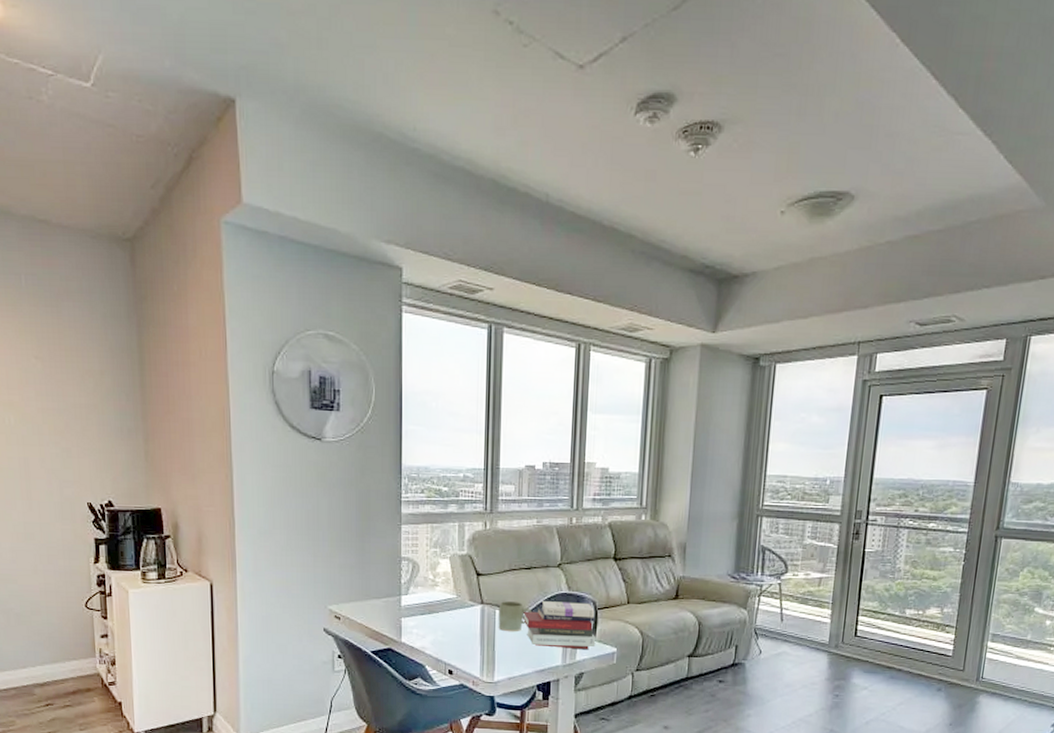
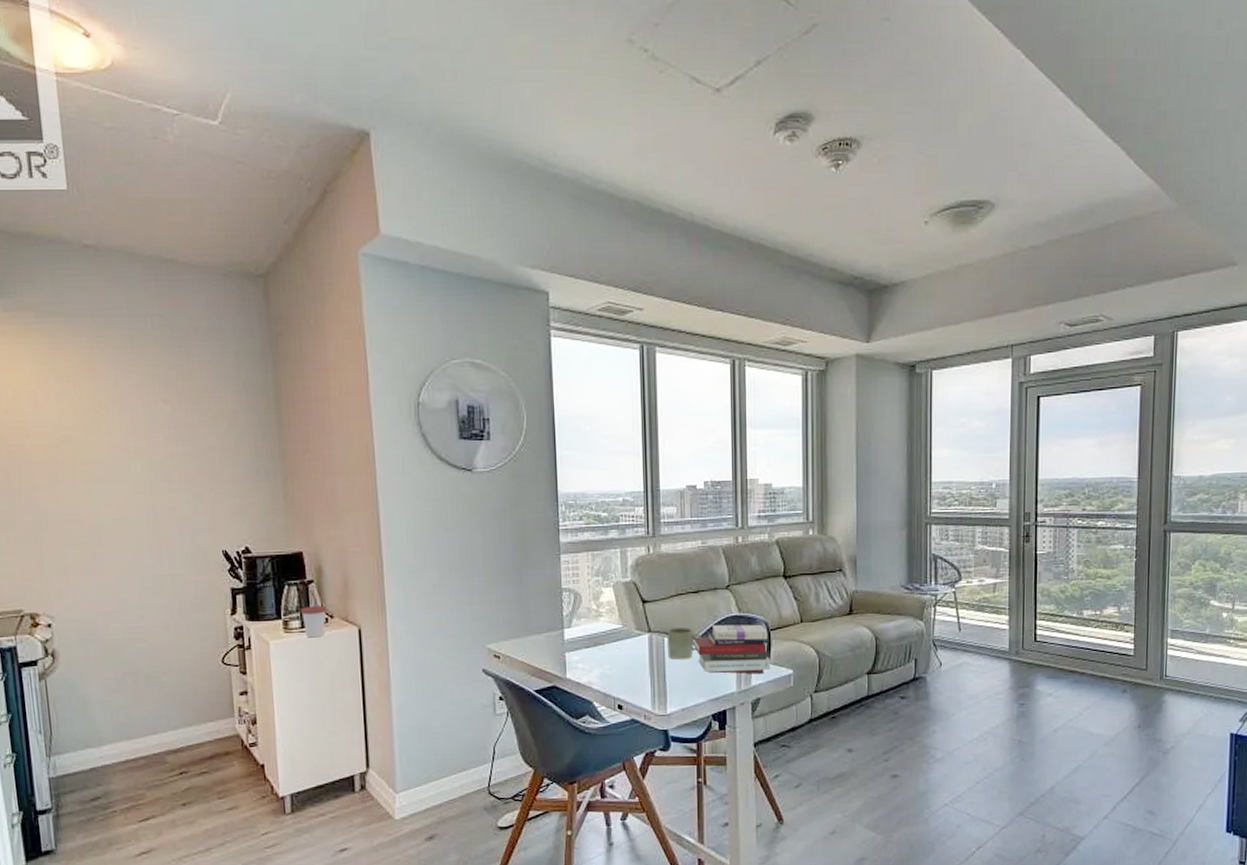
cup: none [157,555,182,589] -> present [300,601,327,638]

